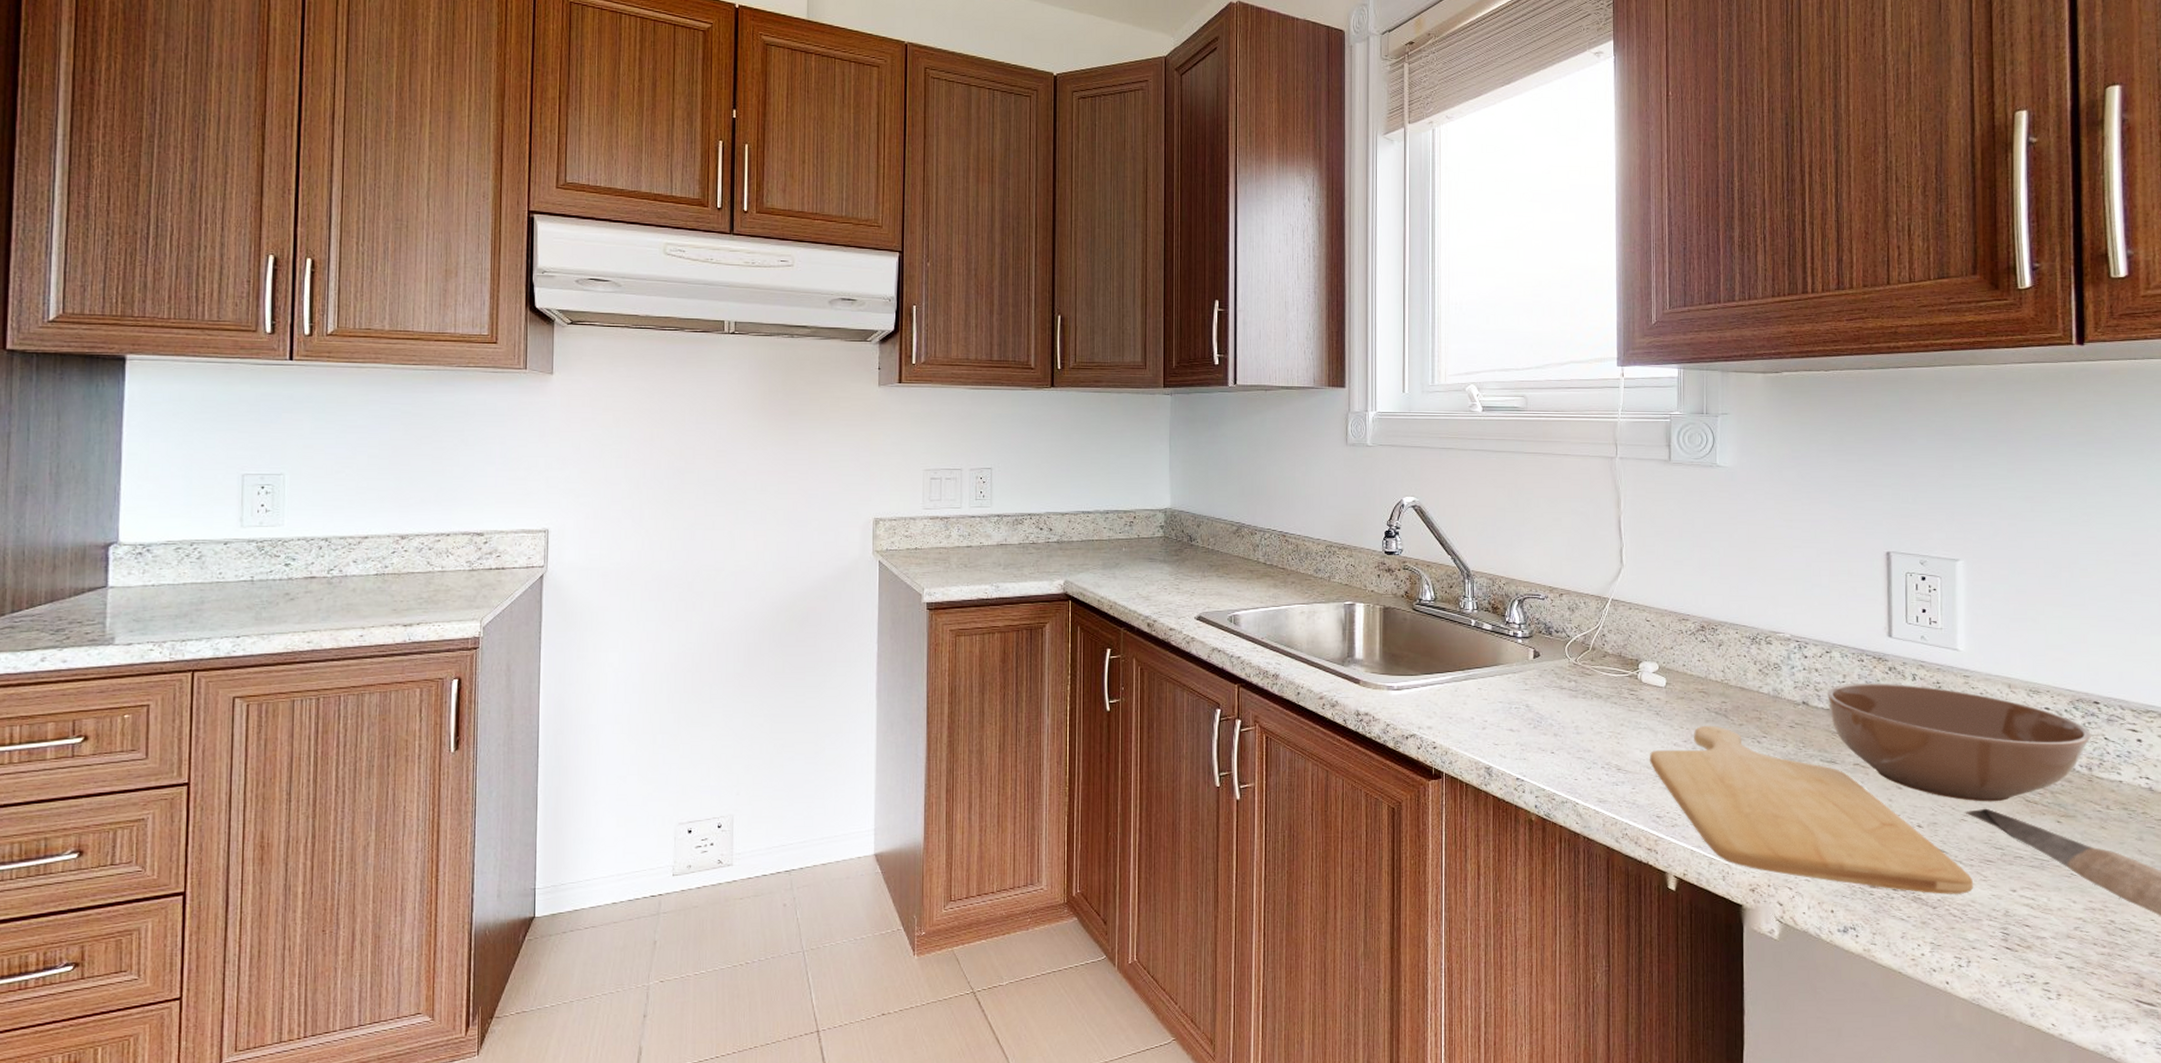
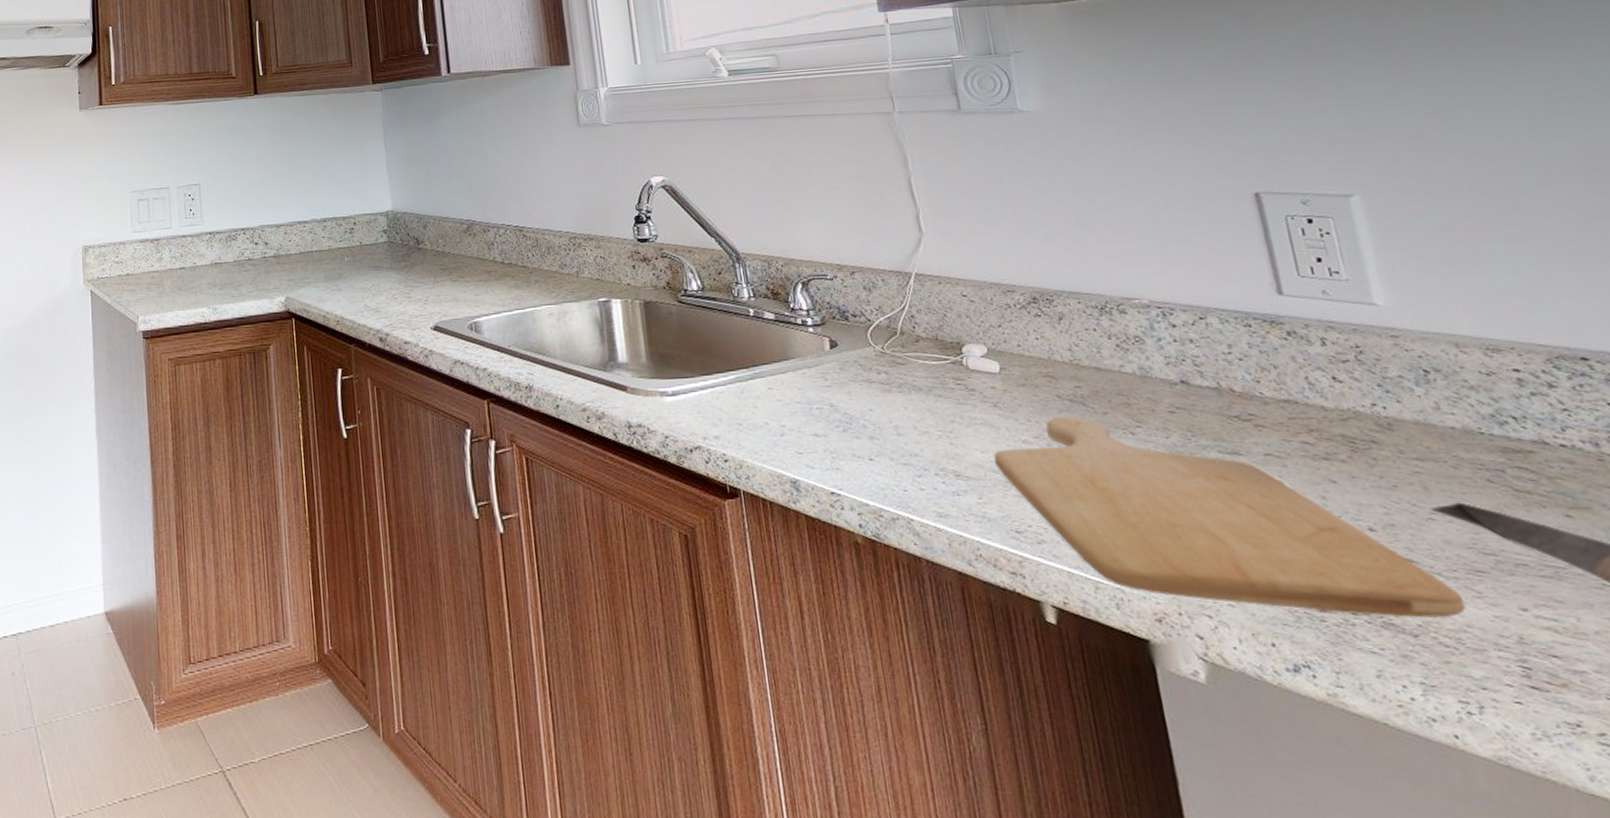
bowl: present [1826,683,2091,802] -> none [1210,351,1589,495]

